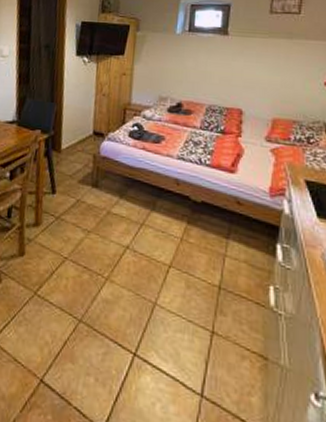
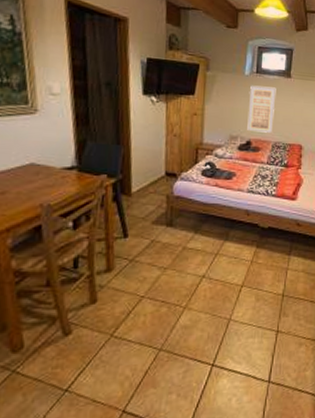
wall art: none [178,44,211,95] -> present [247,85,276,133]

